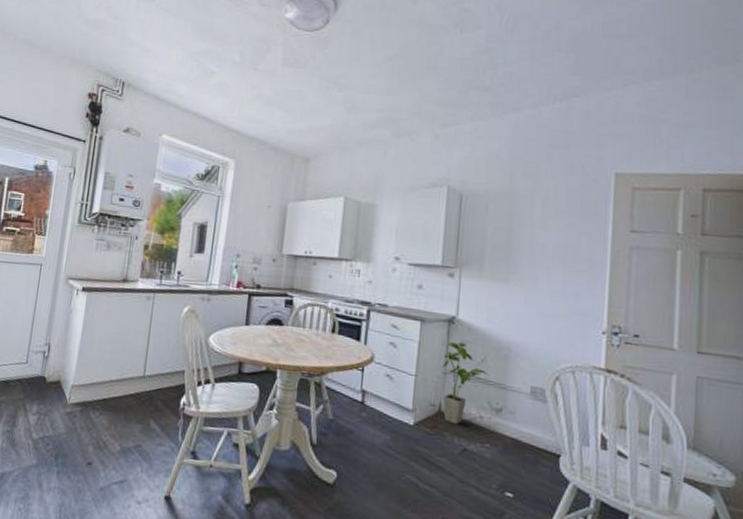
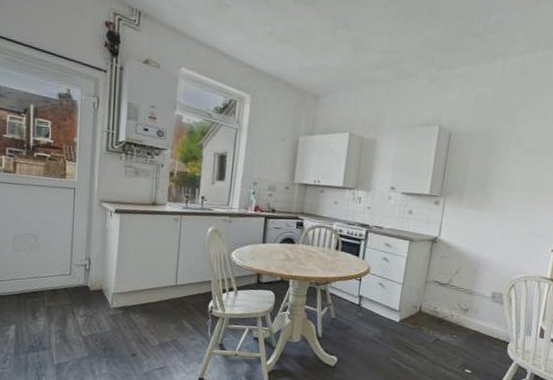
house plant: present [442,342,488,425] -> none [423,257,460,321]

